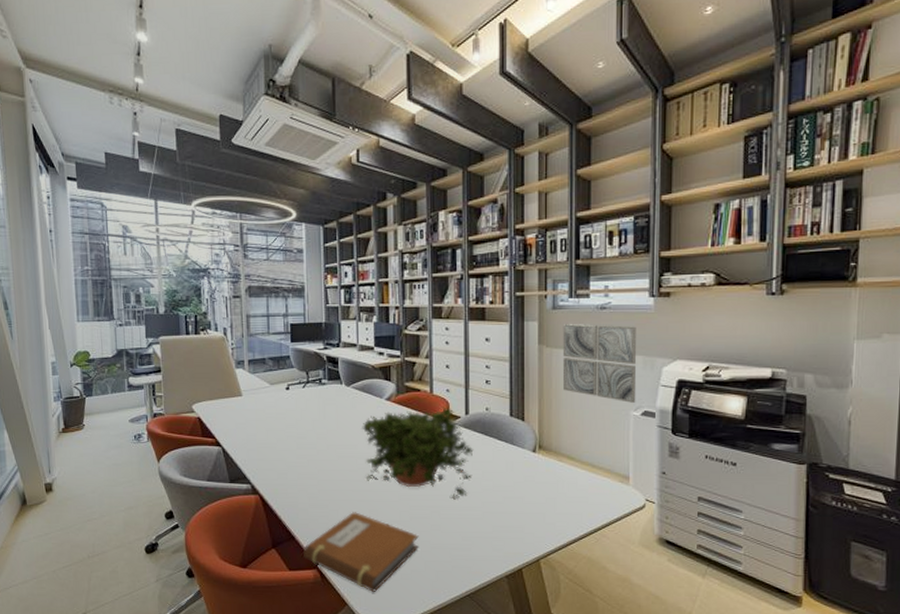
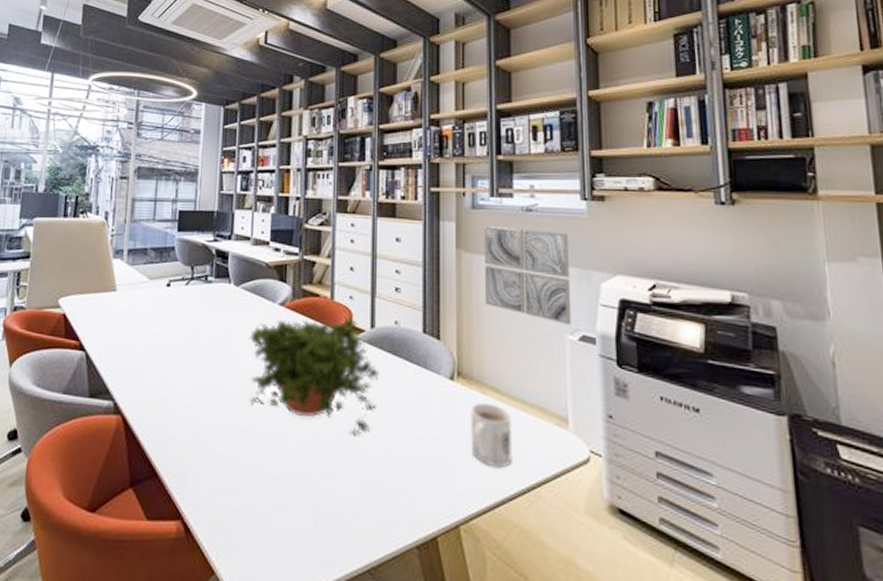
notebook: present [303,512,419,592] -> none [166,445,309,558]
mug: none [549,468,583,516] -> present [471,402,512,467]

